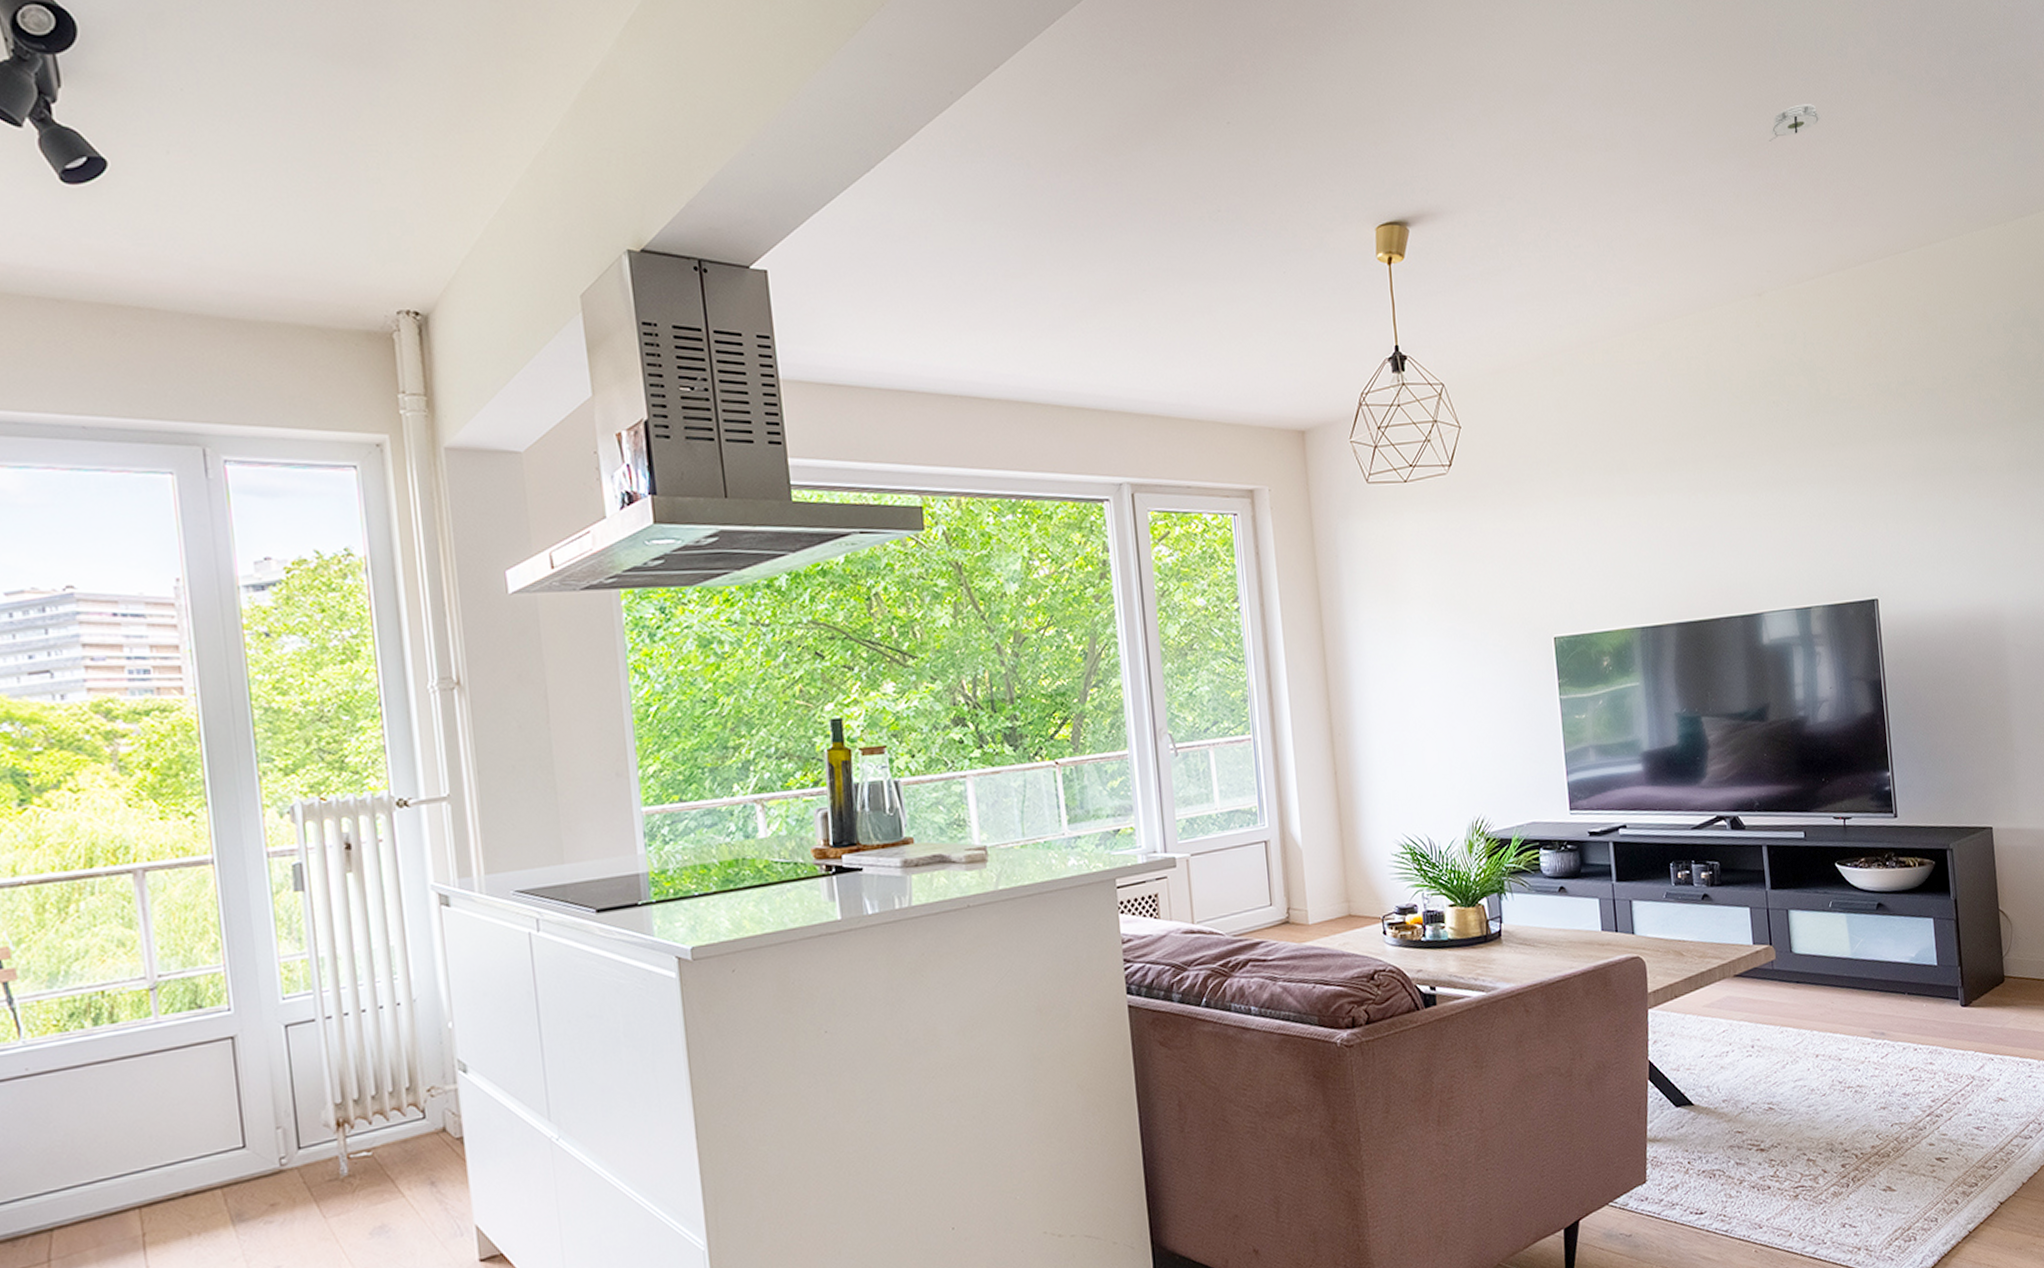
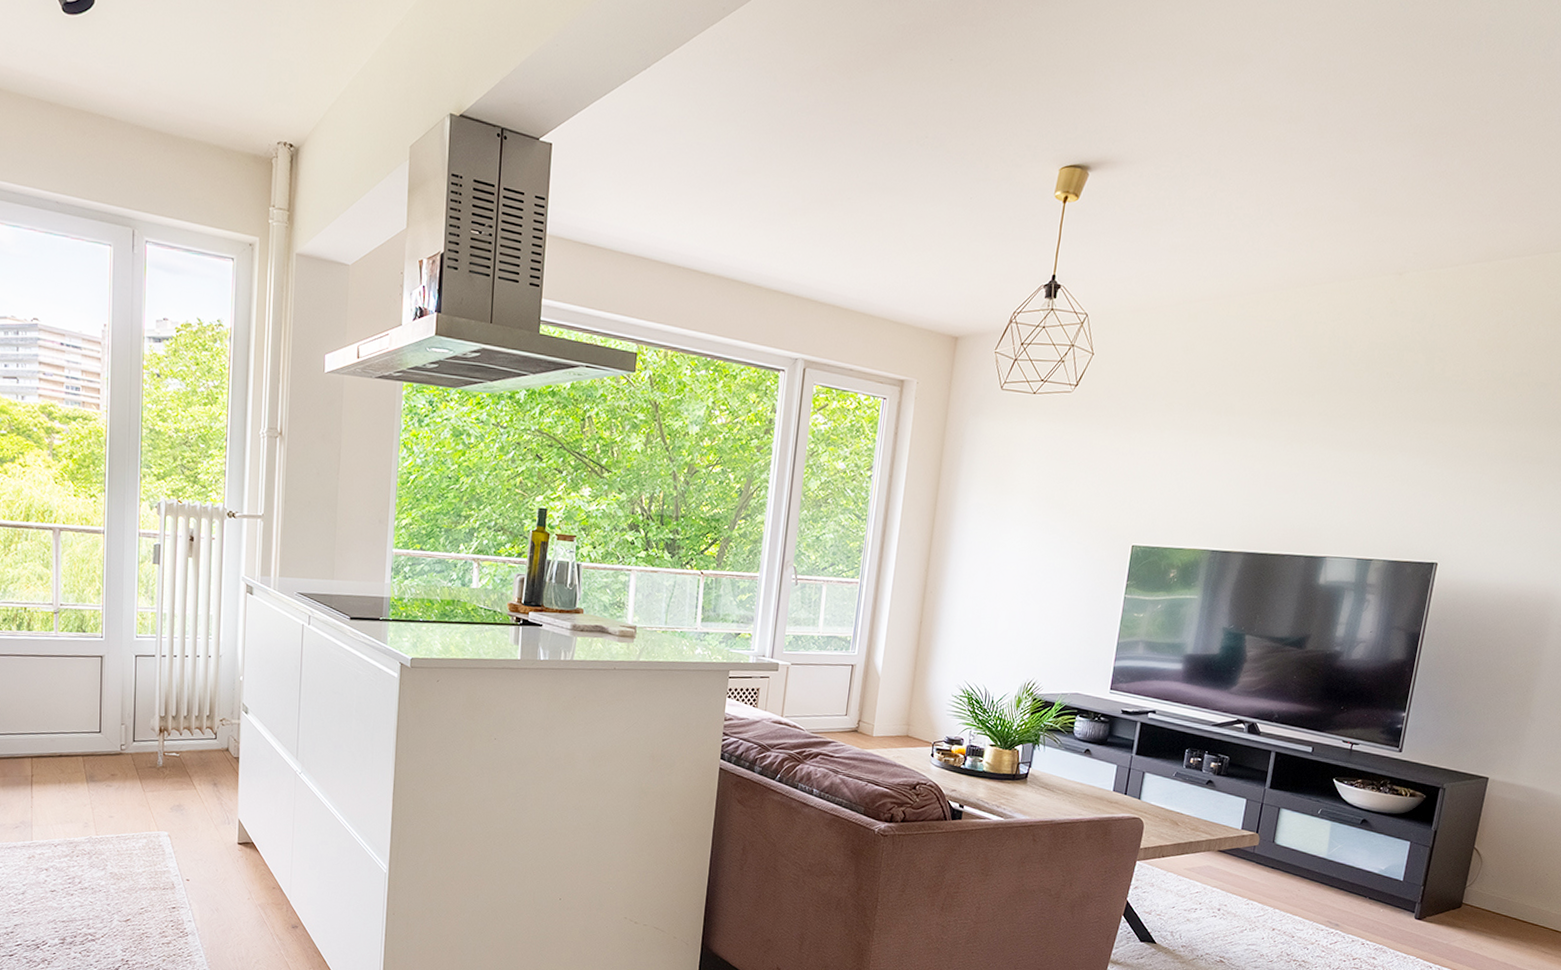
smoke detector: present [1769,104,1822,141] -> none [1450,99,1510,132]

